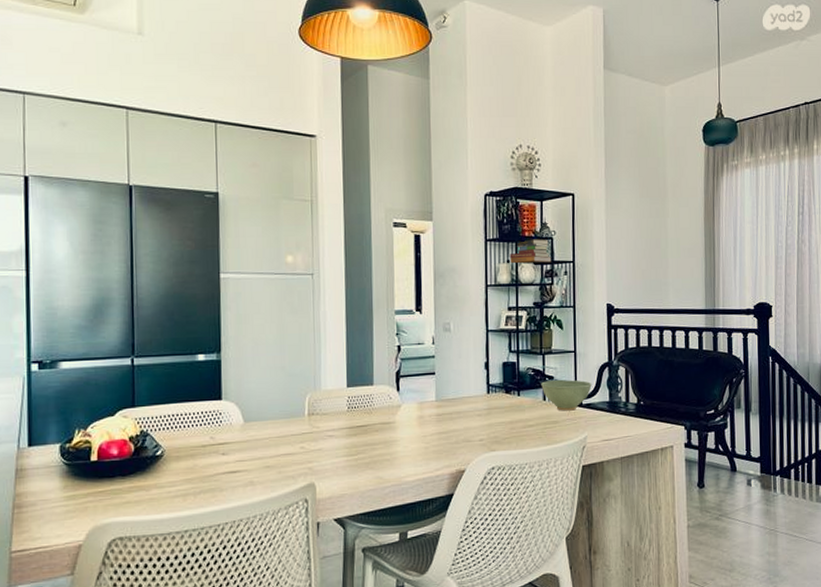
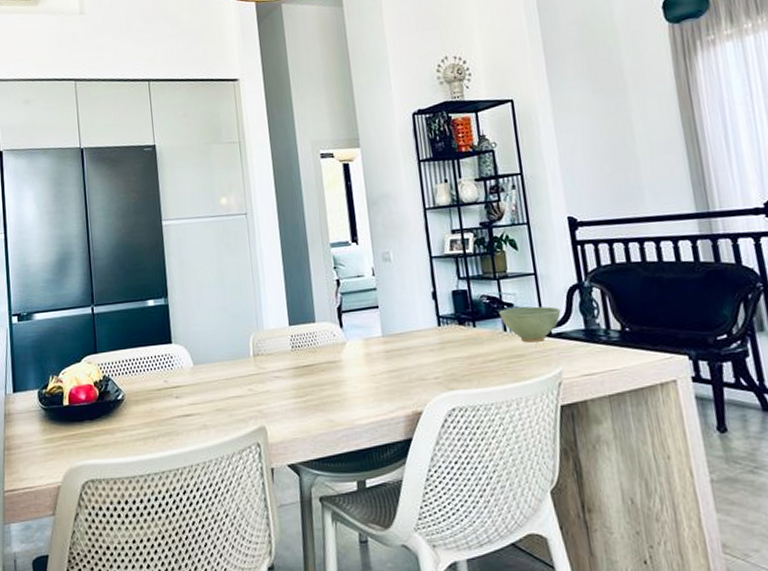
books: present [510,239,551,264] -> none [447,152,495,183]

